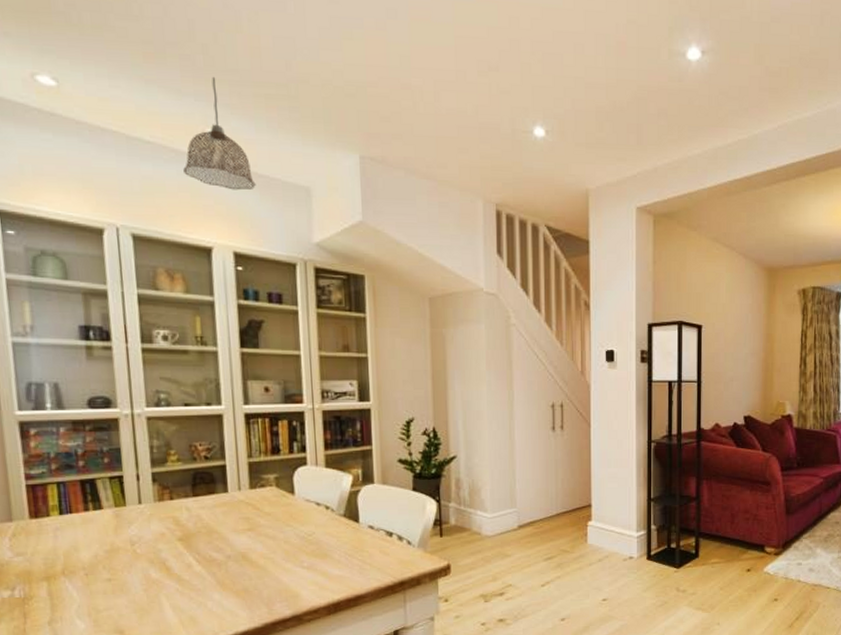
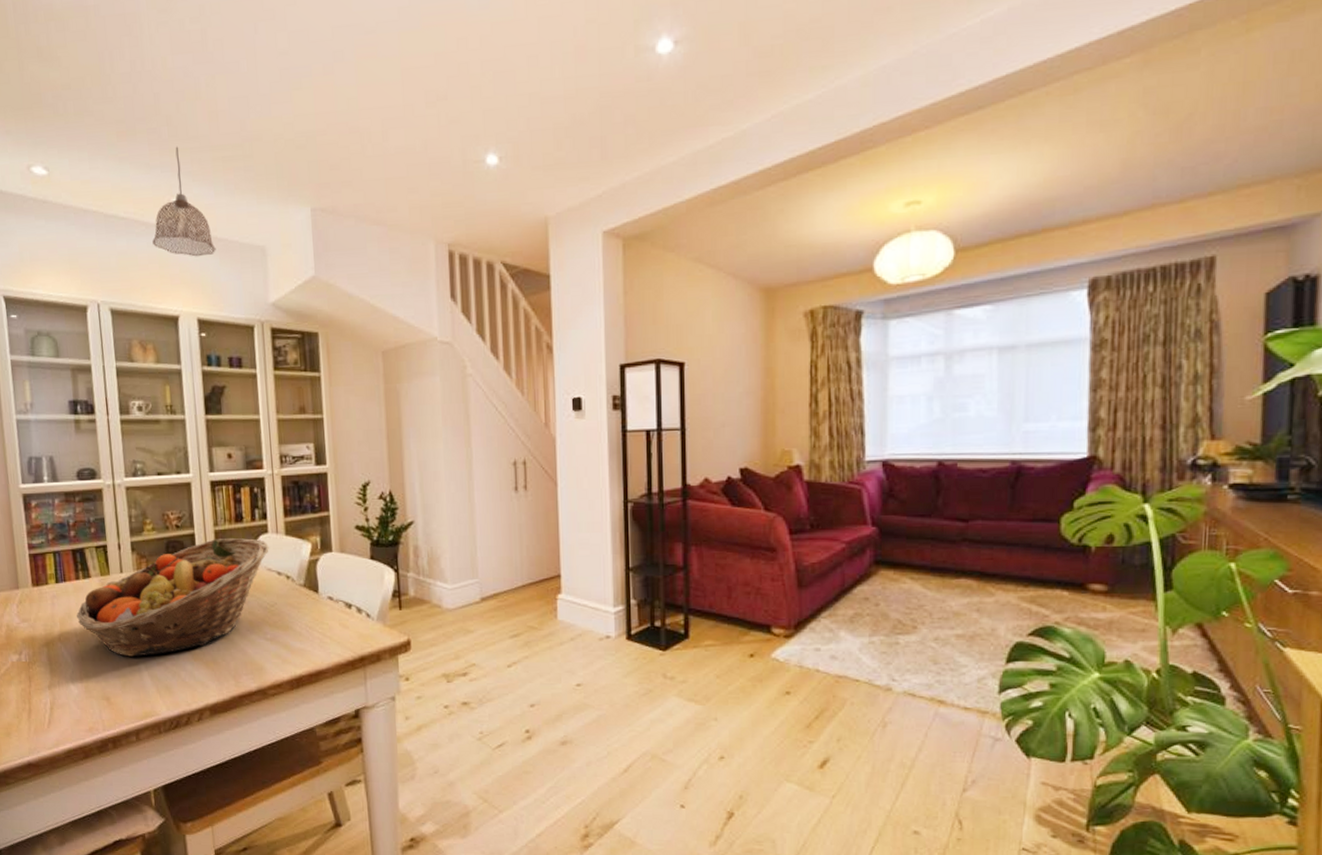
fruit basket: none [85,469,308,589] -> present [77,537,269,657]

